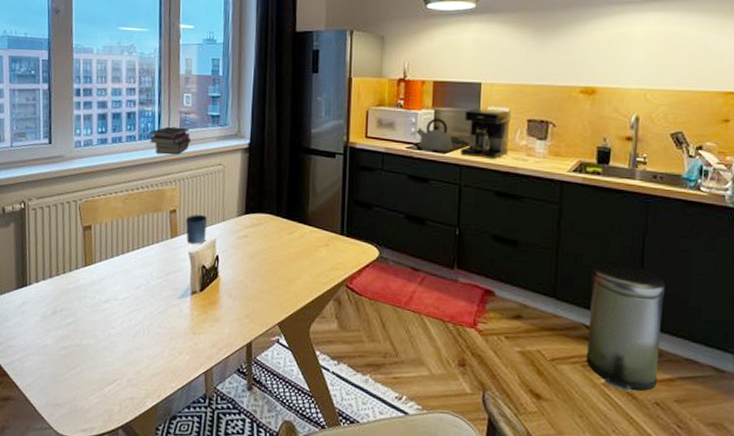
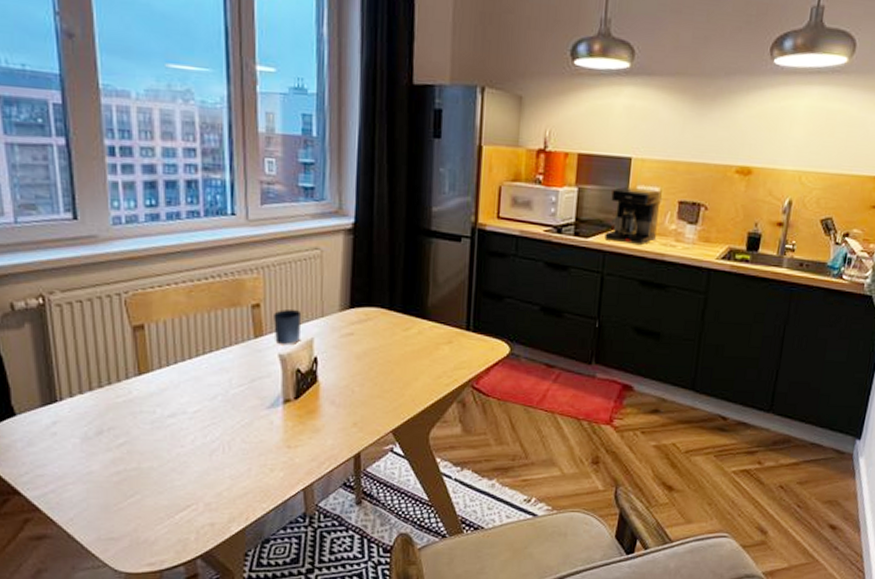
books: present [149,126,191,154] -> none [219,200,277,235]
kettle: present [416,118,454,152] -> none [556,197,598,236]
pedal bin: present [587,261,665,392] -> none [720,351,800,478]

